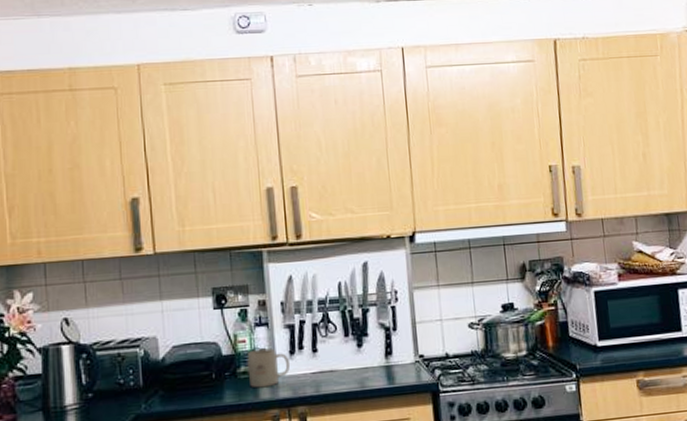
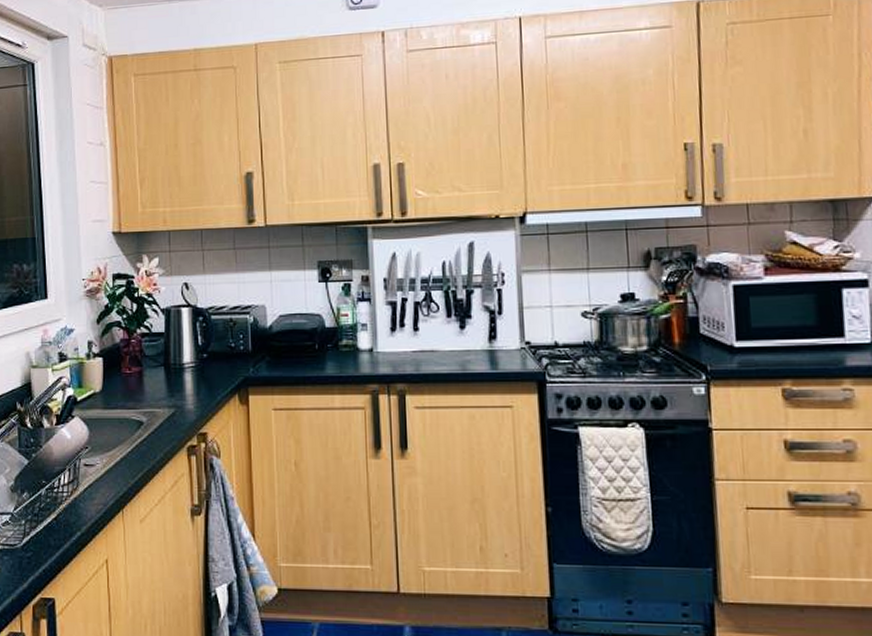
mug: present [247,348,290,388] -> none [349,323,390,362]

